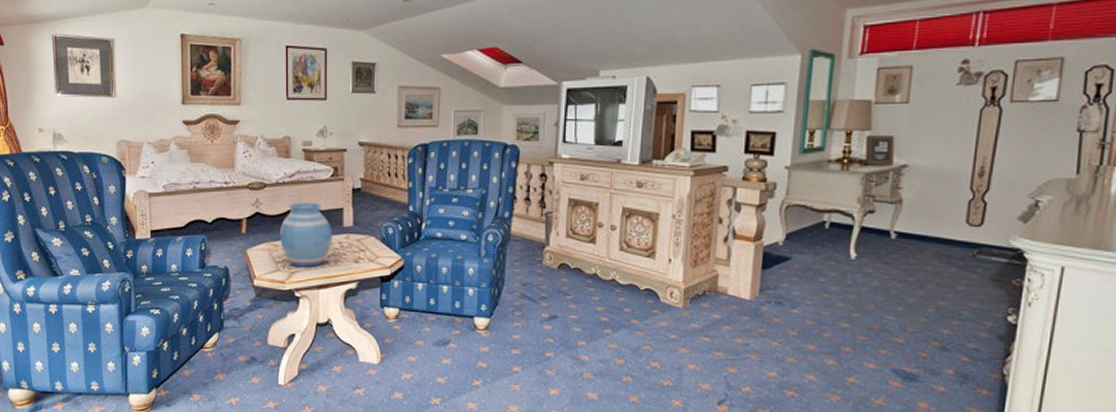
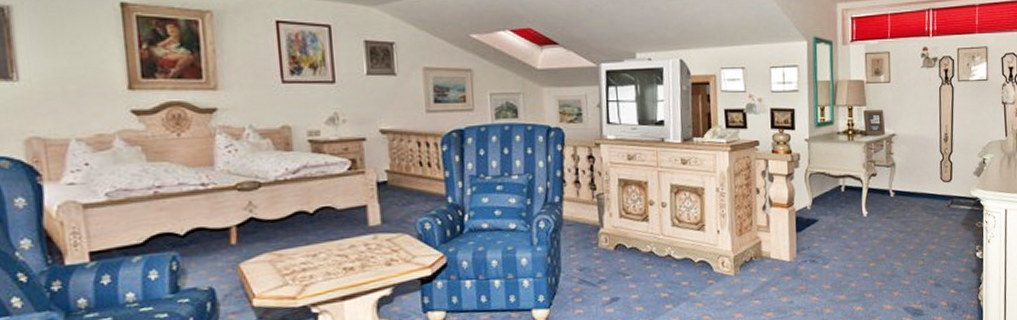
vase: present [280,203,333,267] -> none [284,201,357,278]

